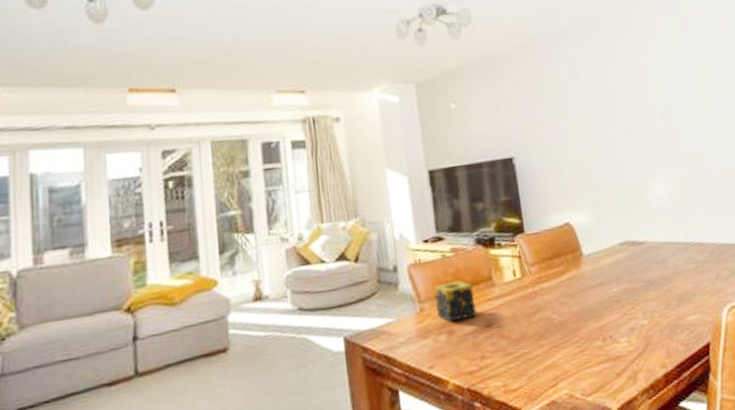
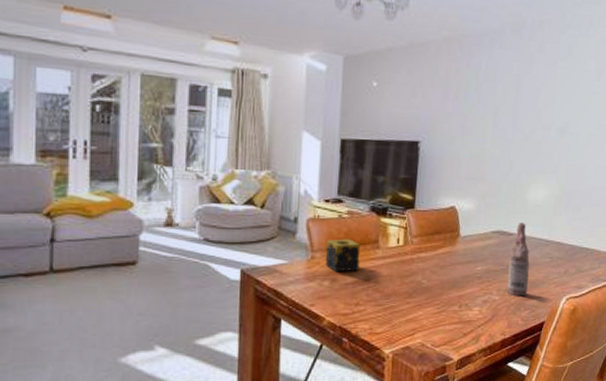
bottle: none [645,227,680,317] -> present [507,223,530,297]

